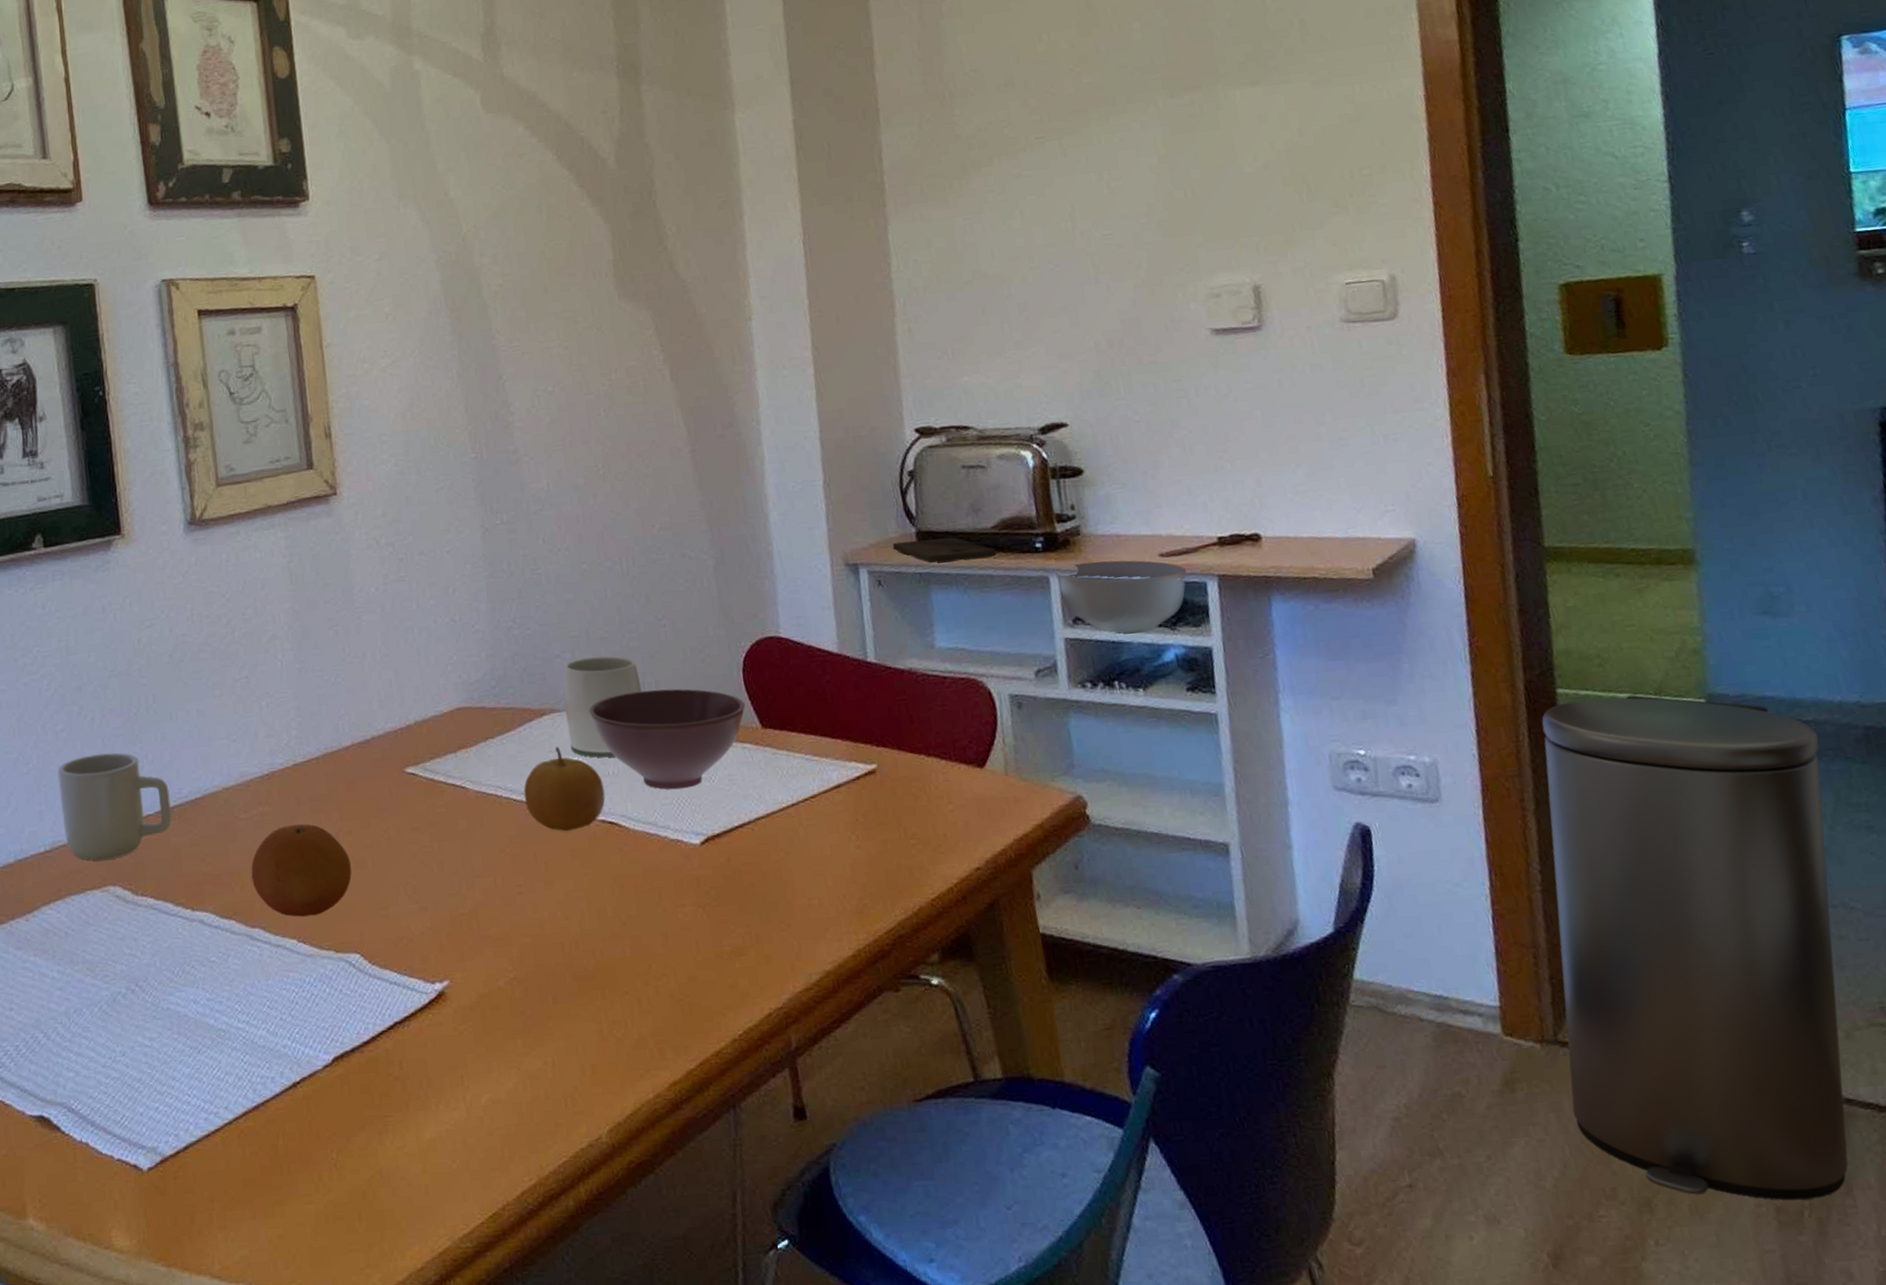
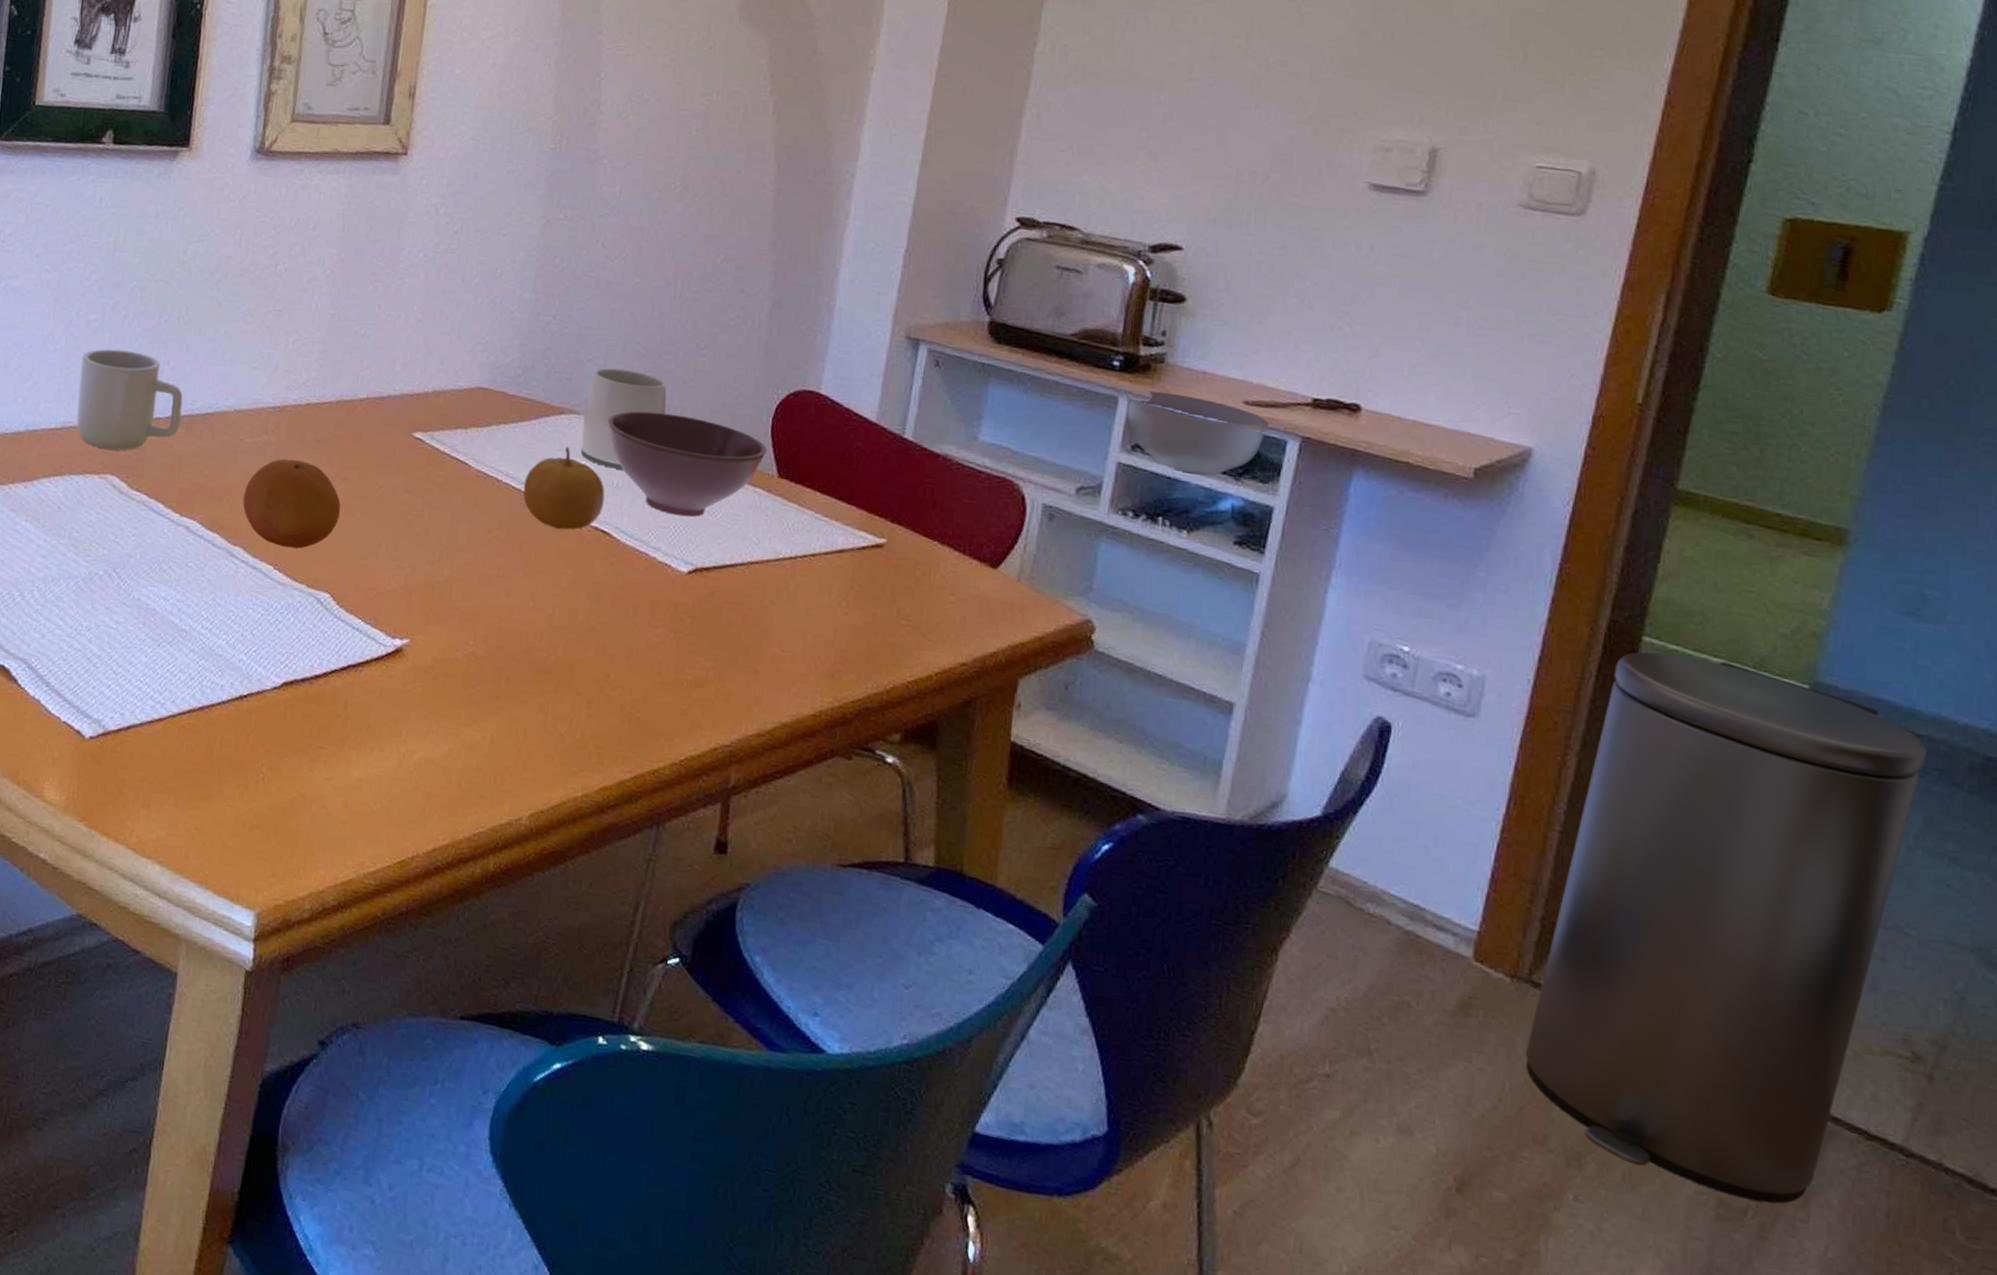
cutting board: present [892,537,997,563] -> none [960,326,1069,365]

